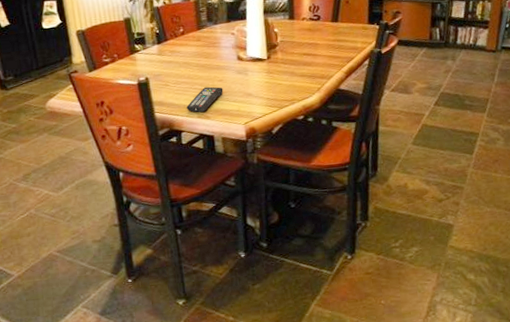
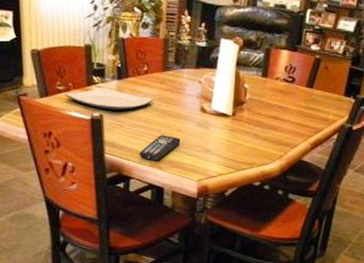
plate: none [111,53,193,73] -> present [64,87,154,111]

